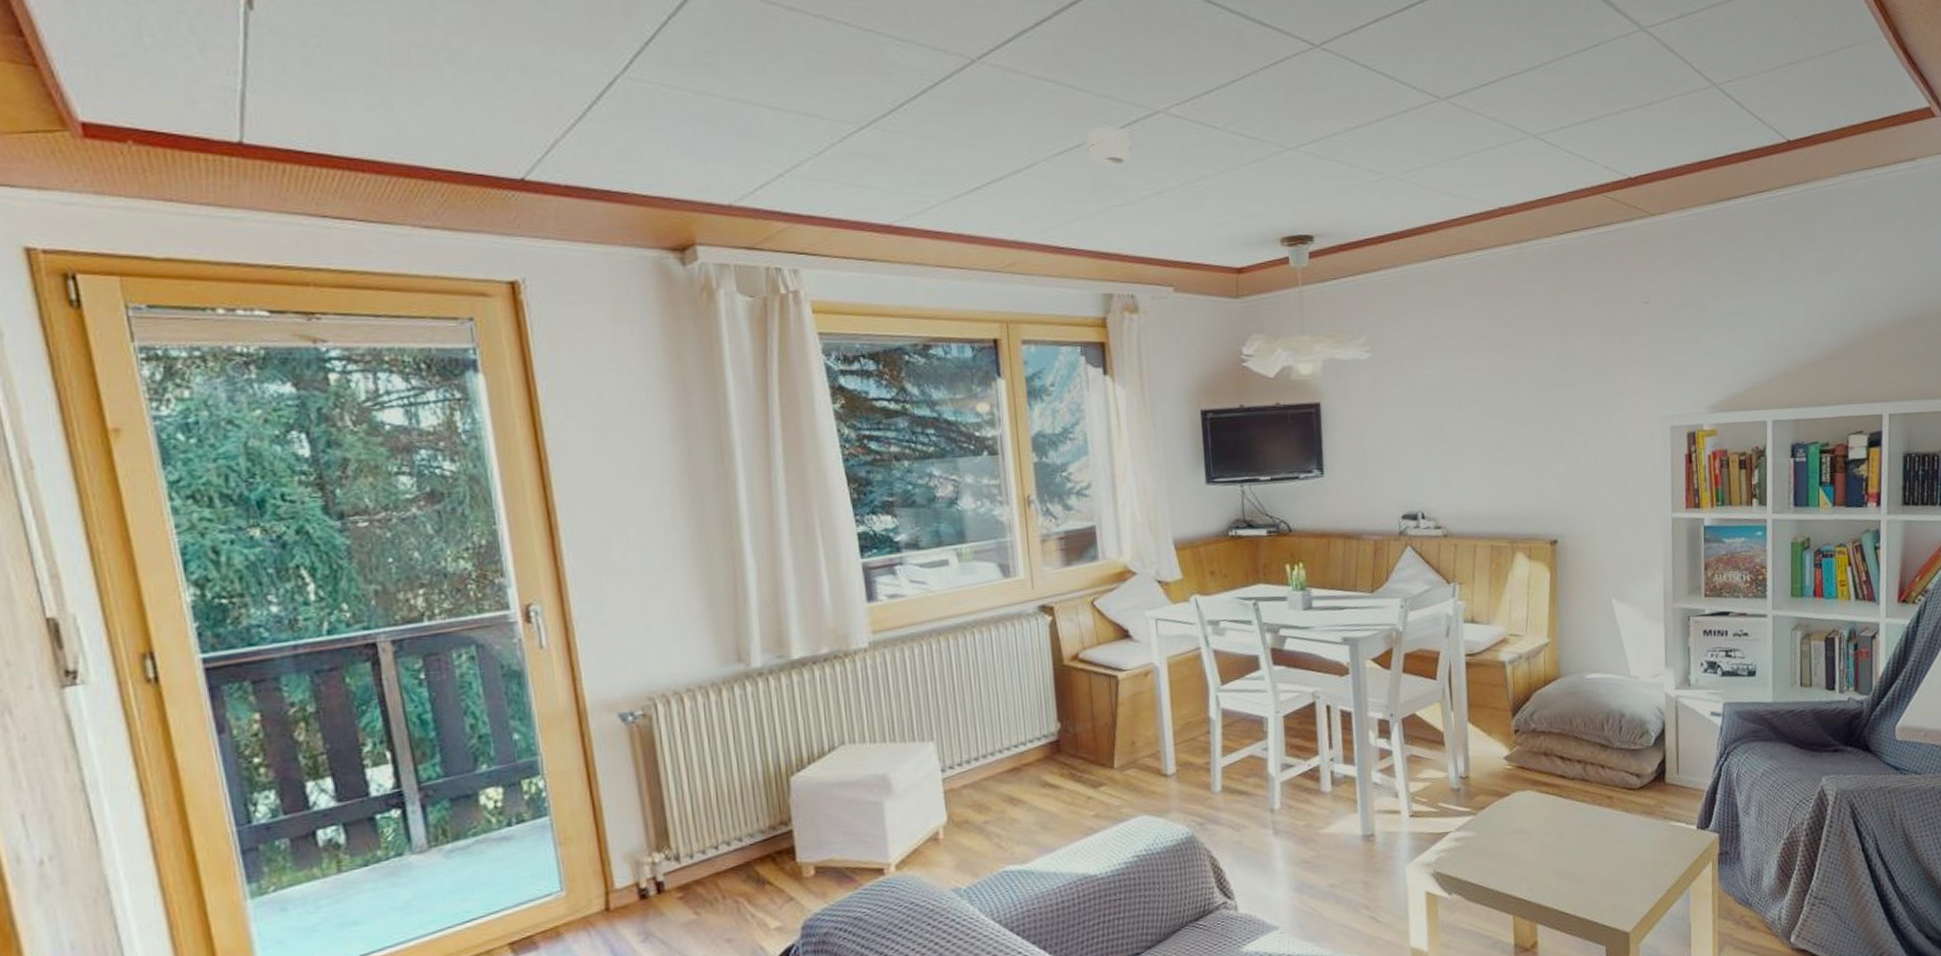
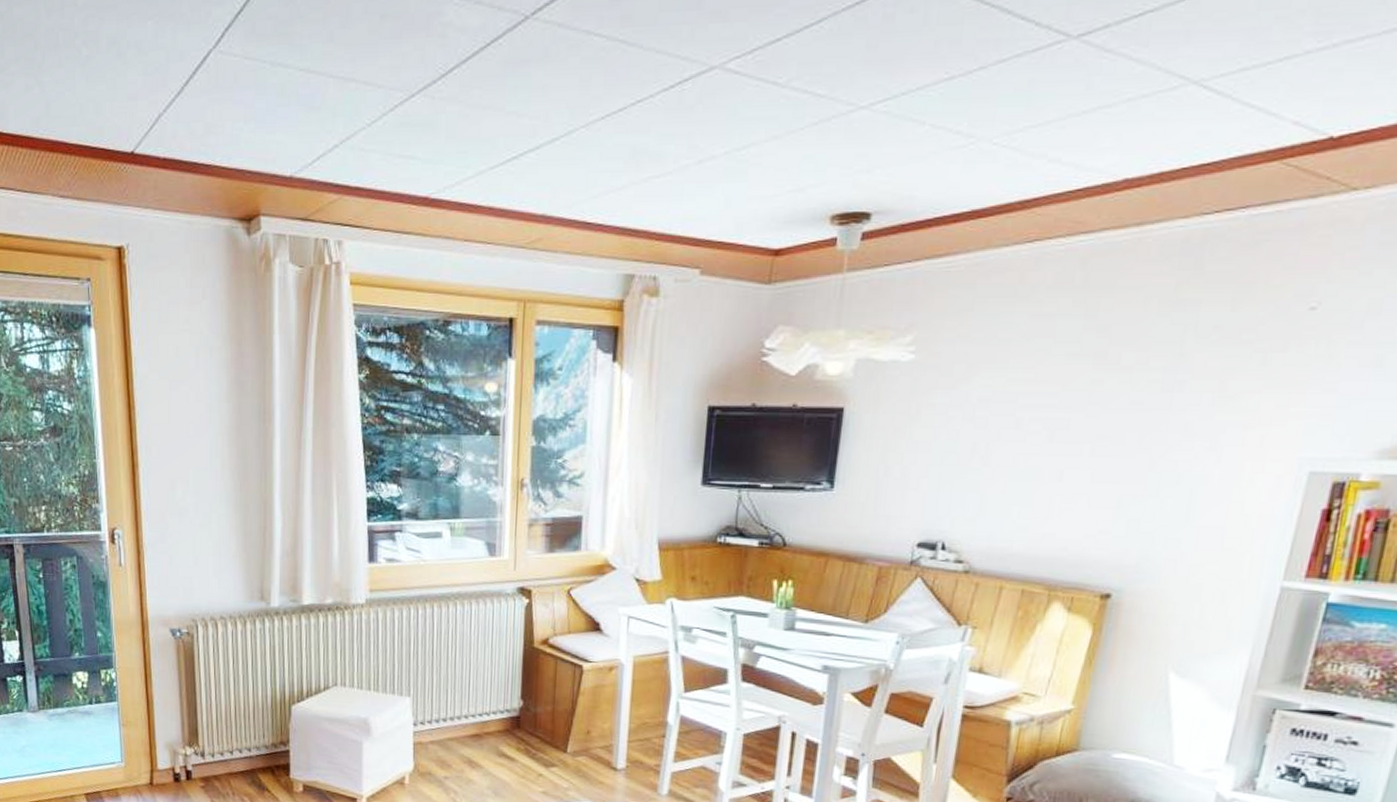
smoke detector: present [1086,126,1132,165] -> none [630,86,679,131]

